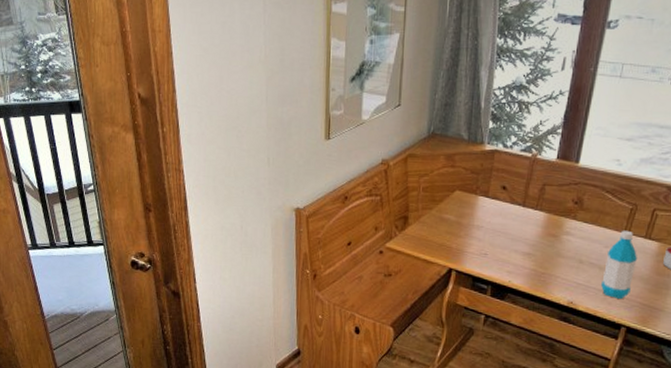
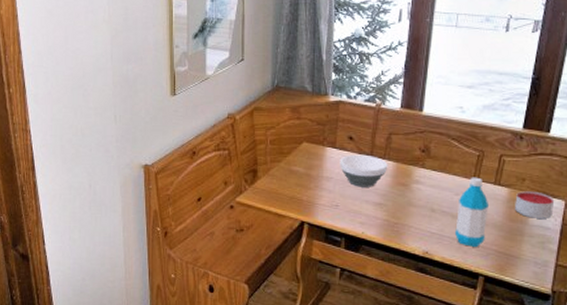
bowl: none [491,204,540,237] -> present [340,154,388,187]

